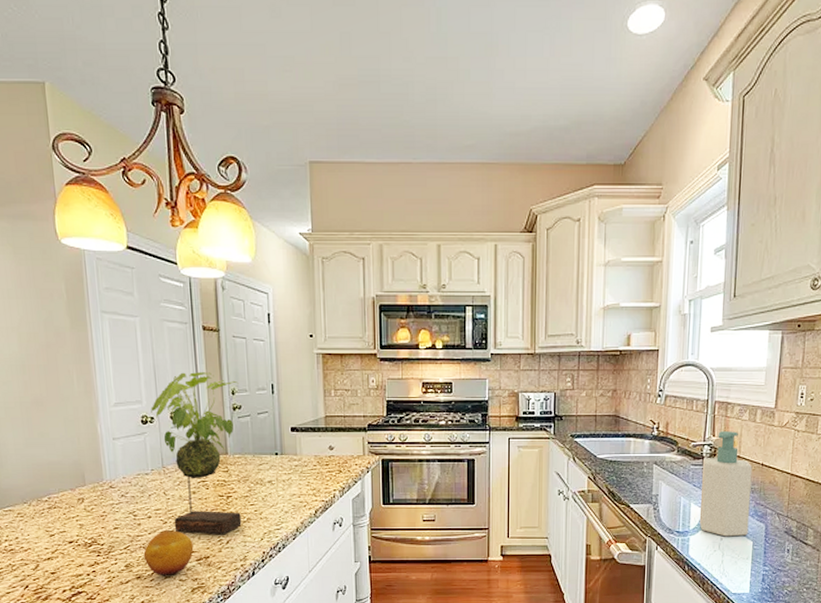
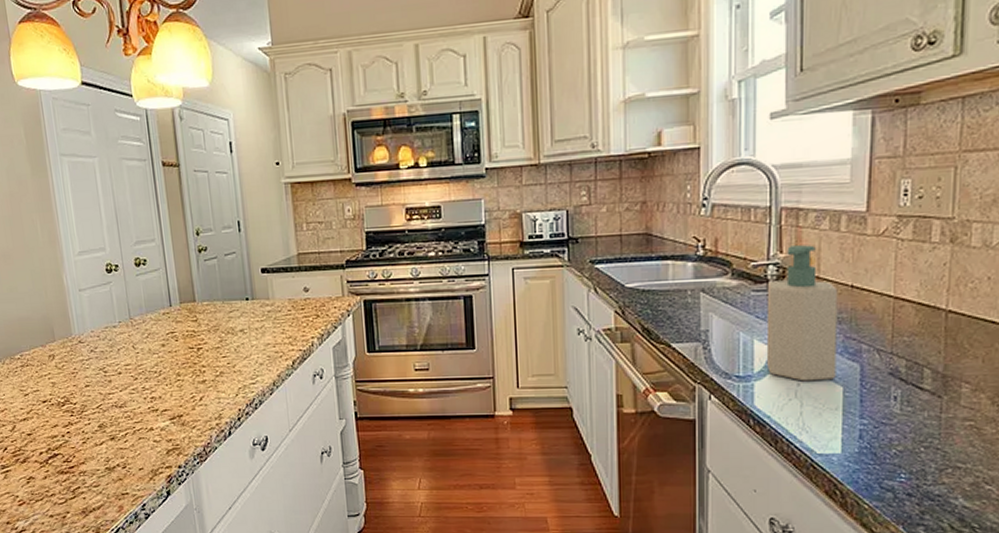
fruit: present [143,529,194,577] -> none [116,386,167,437]
plant: present [151,372,242,535] -> none [114,212,215,391]

